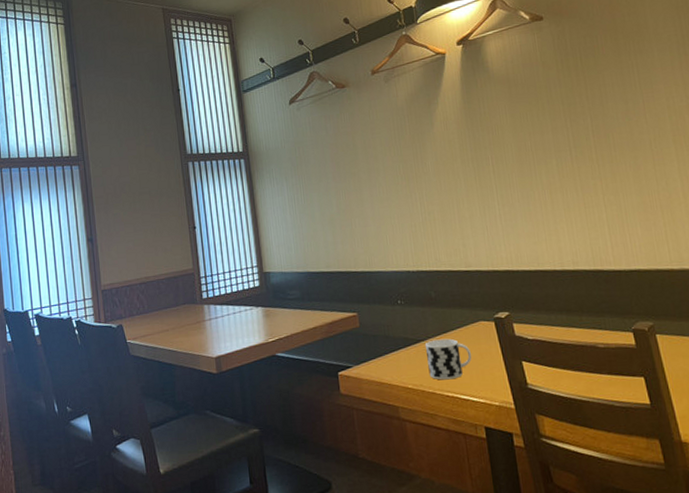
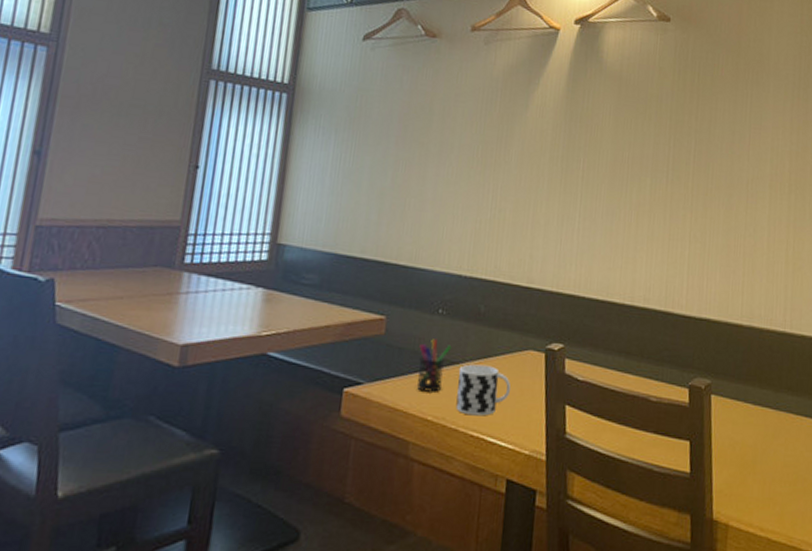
pen holder: none [389,324,415,367] -> present [416,339,452,393]

